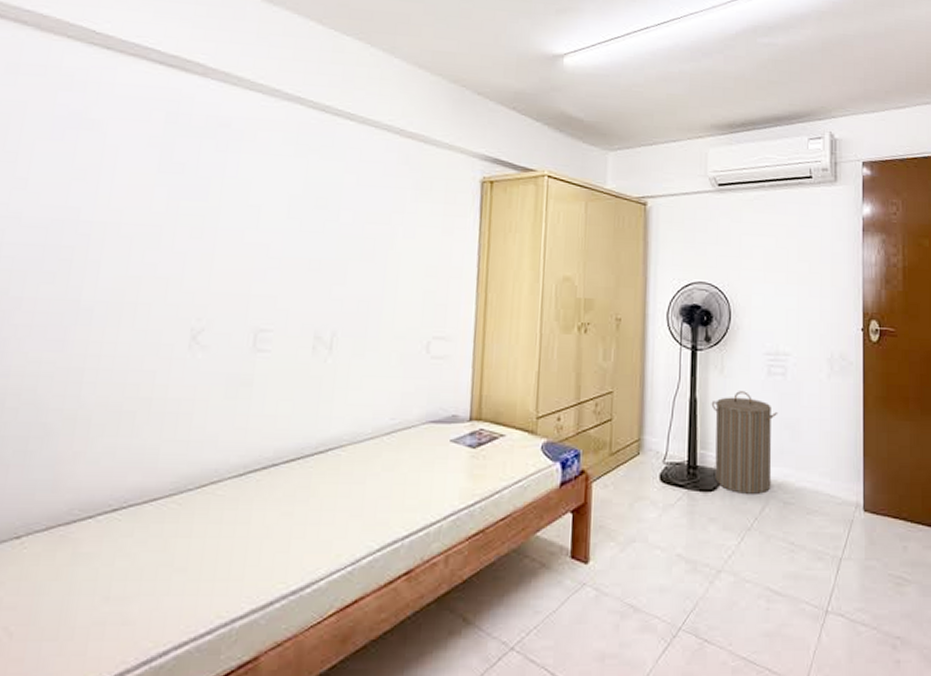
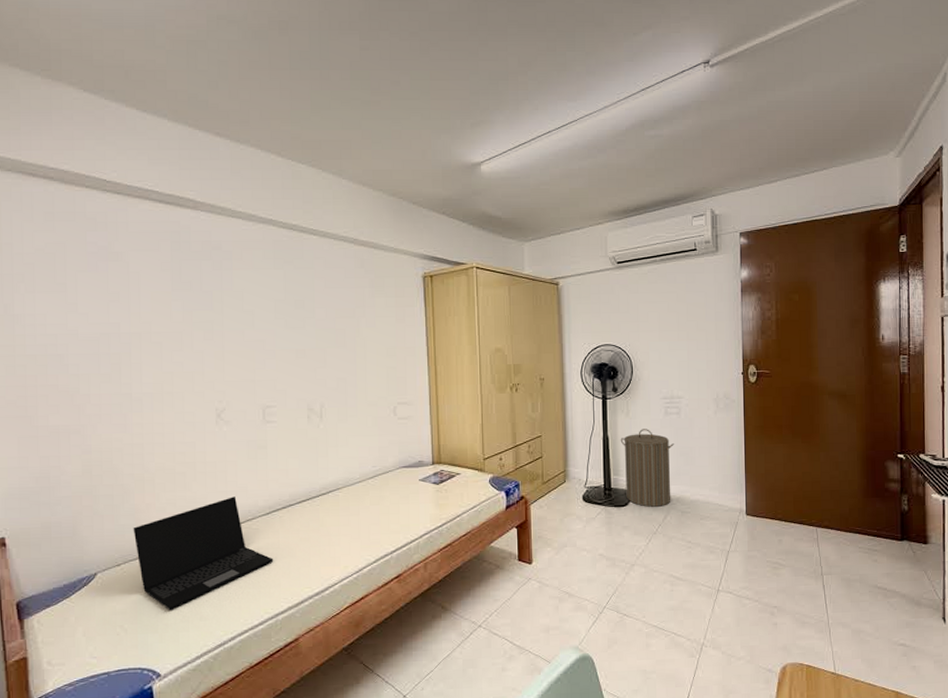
laptop: none [47,449,240,608] -> present [133,496,274,610]

